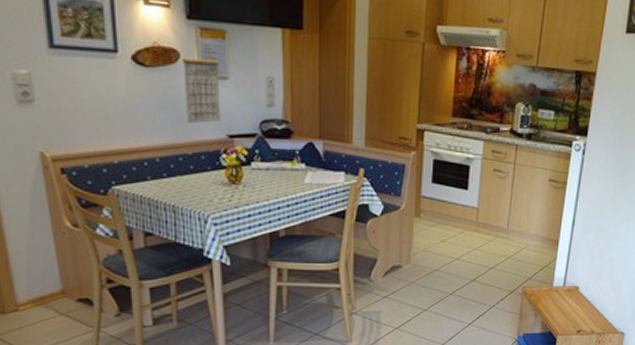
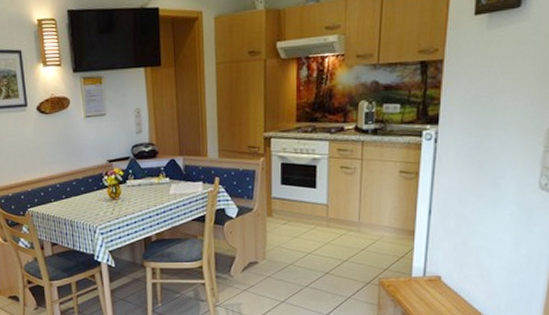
calendar: present [181,49,221,124] -> none [71,94,102,155]

